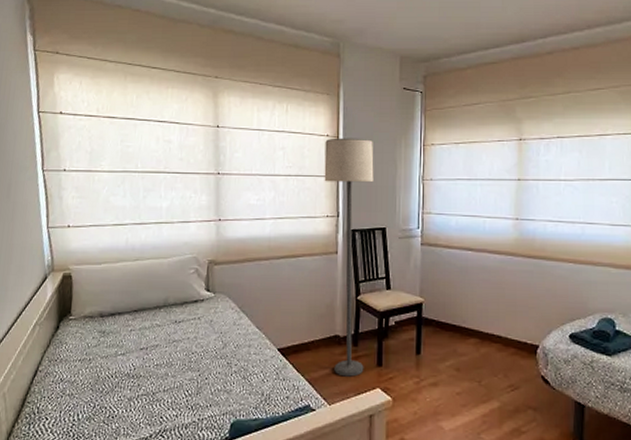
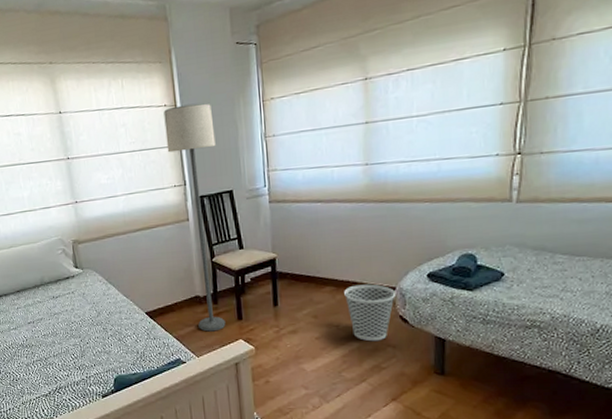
wastebasket: none [488,339,539,402] -> present [344,284,397,342]

